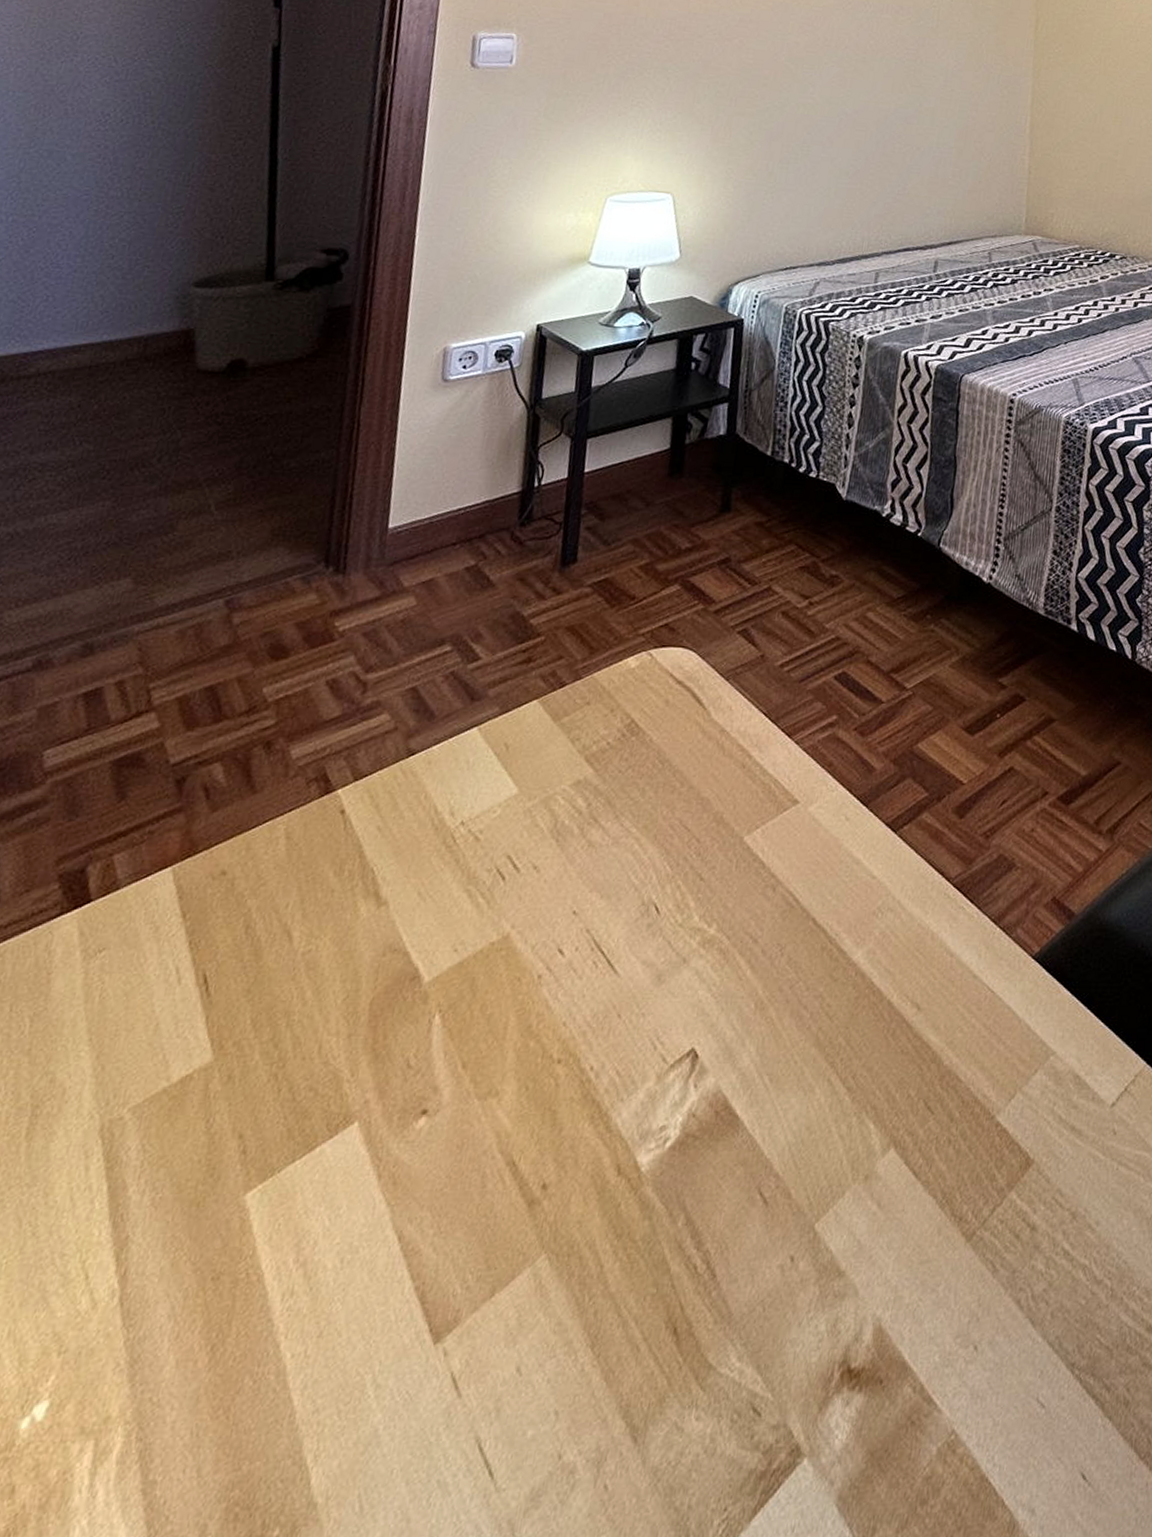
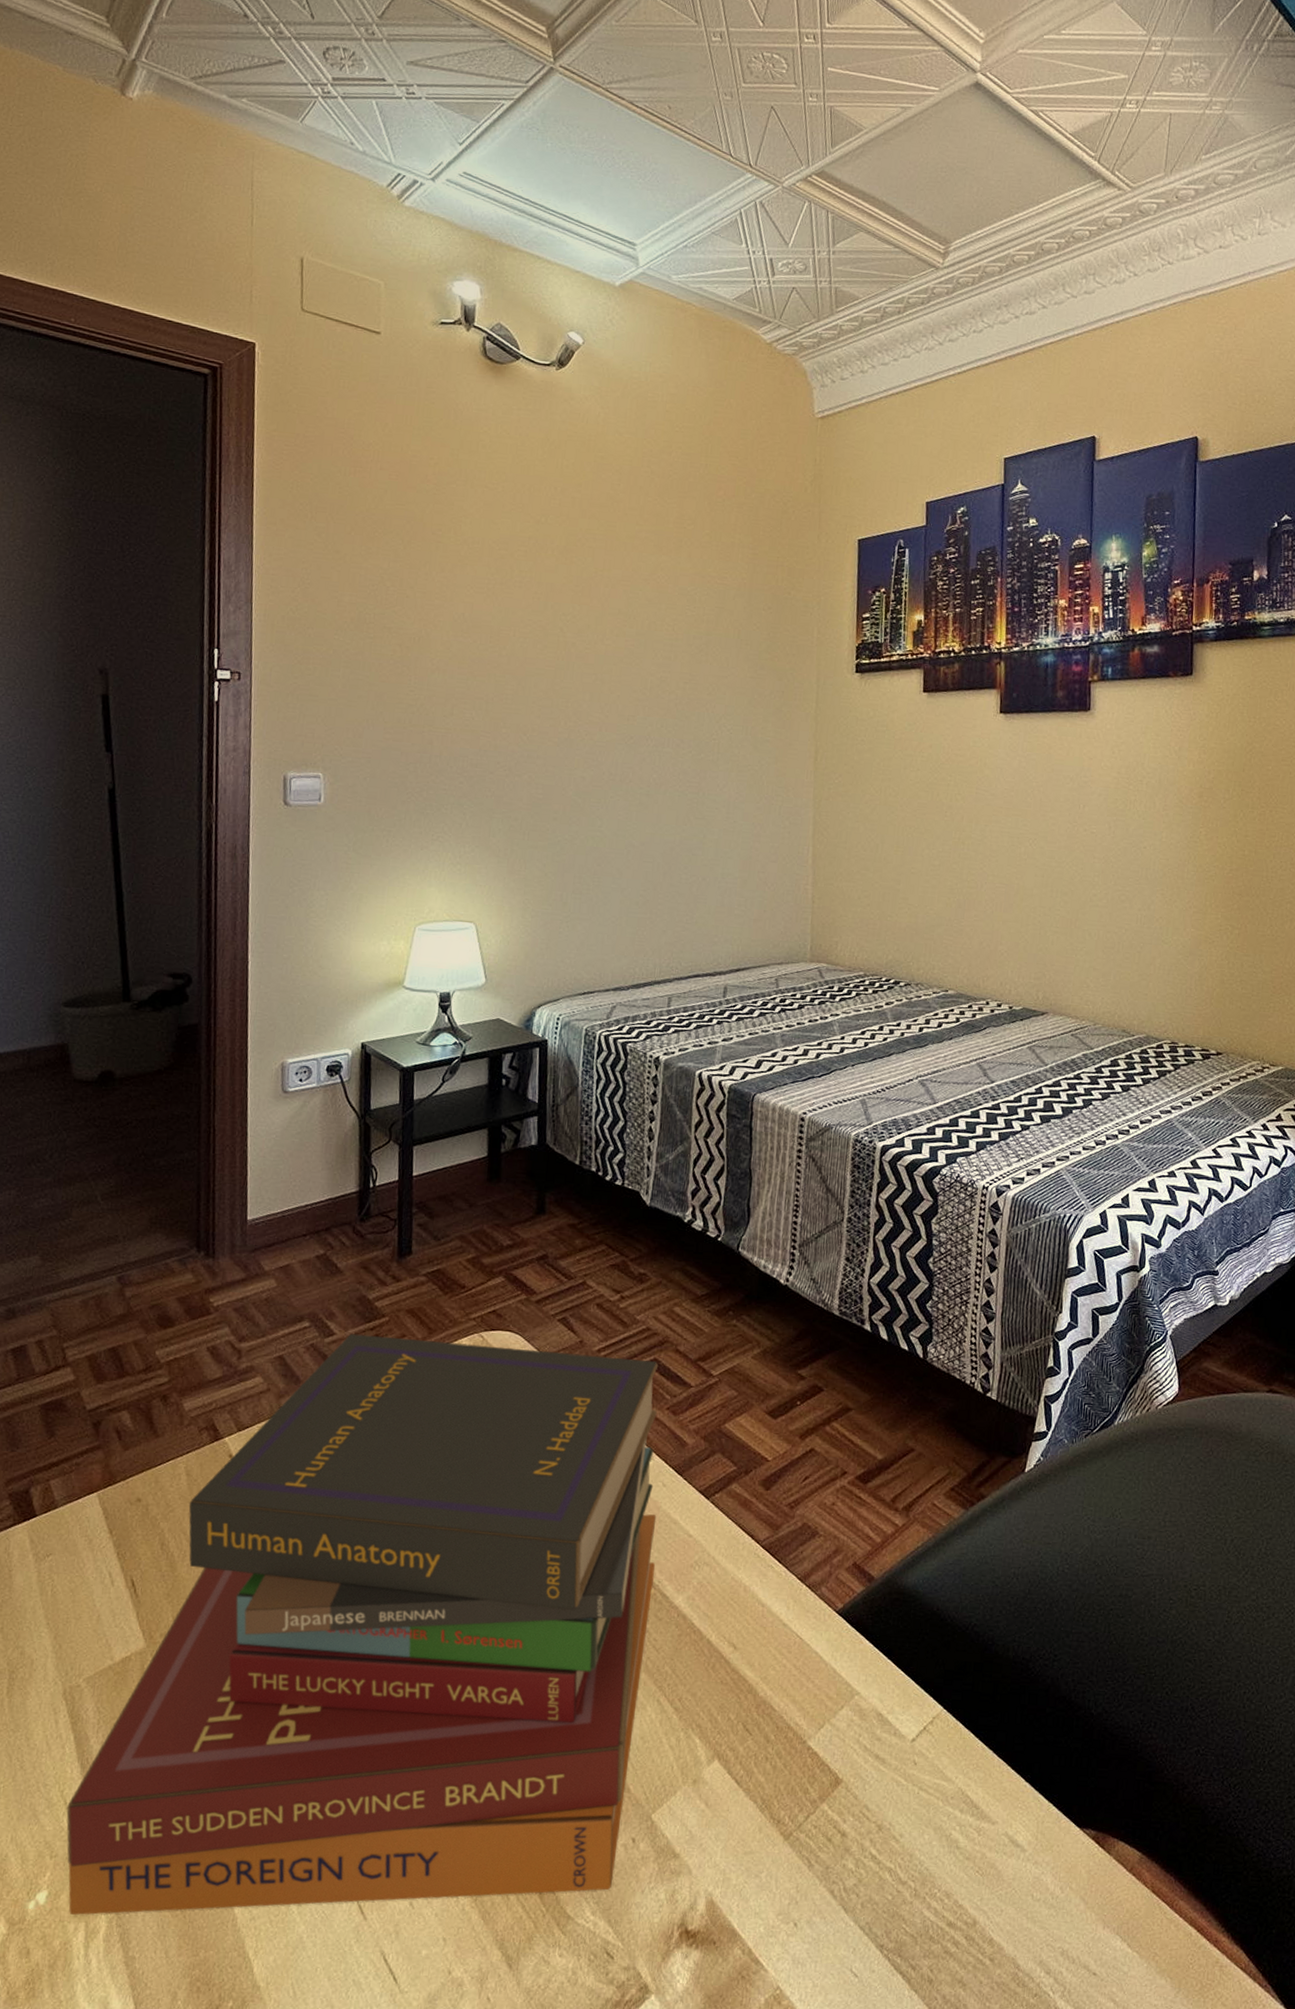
books: none [74,657,847,1431] -> present [66,1333,659,1915]

